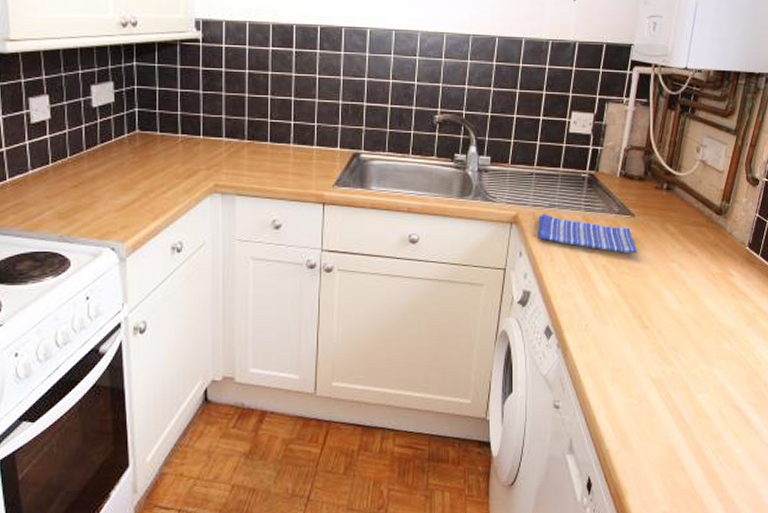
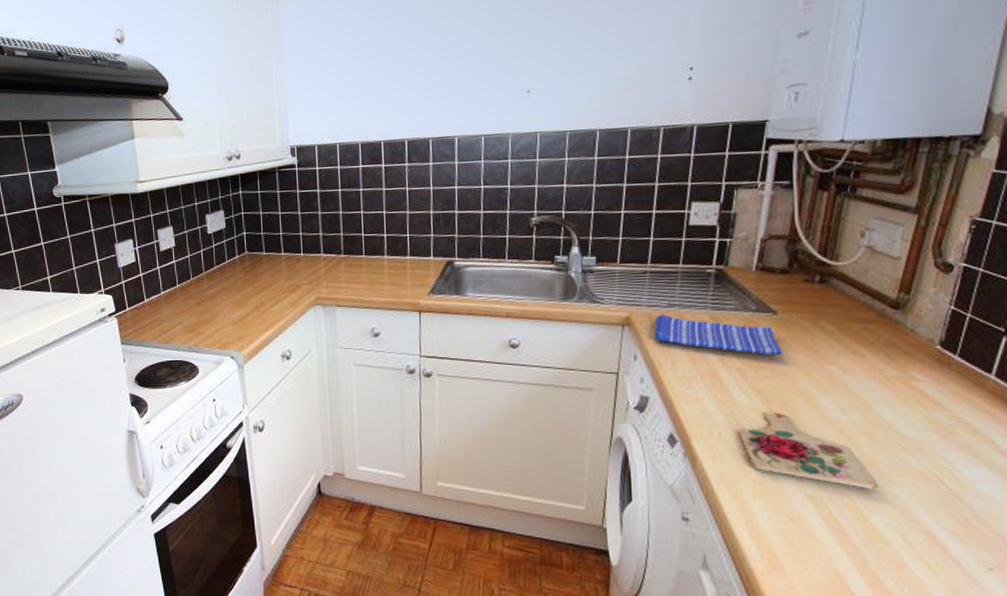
cutting board: none [601,305,703,372] -> present [738,412,878,490]

